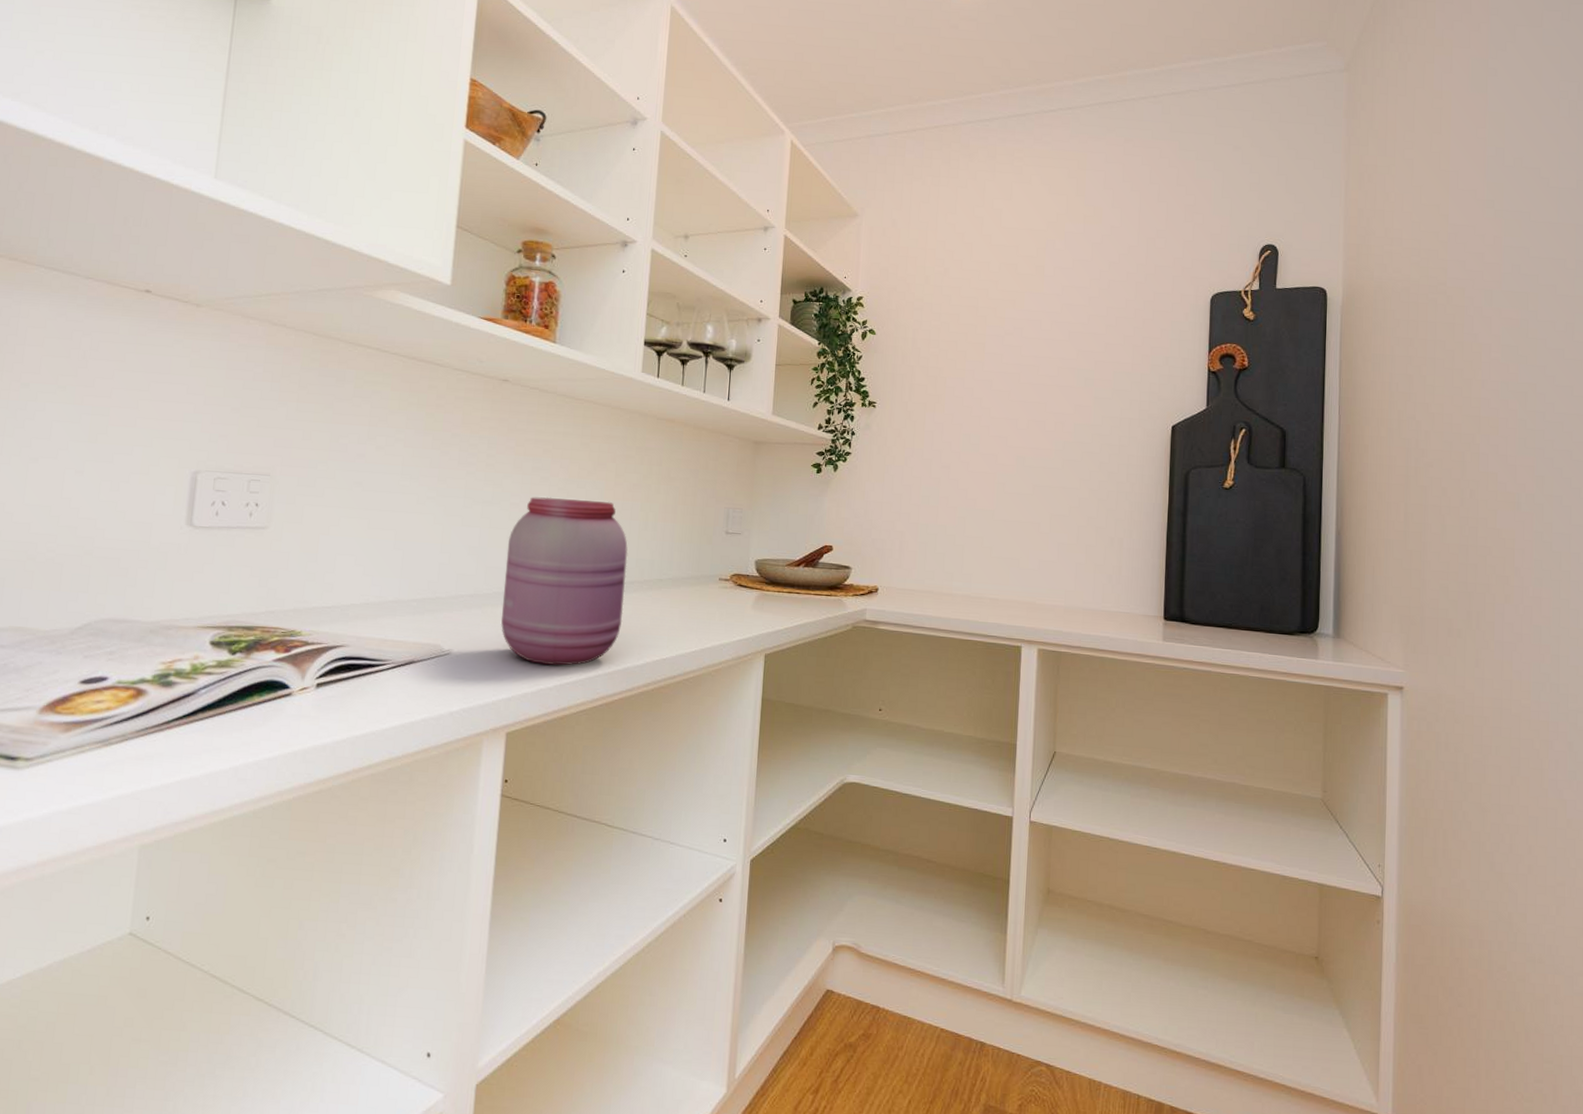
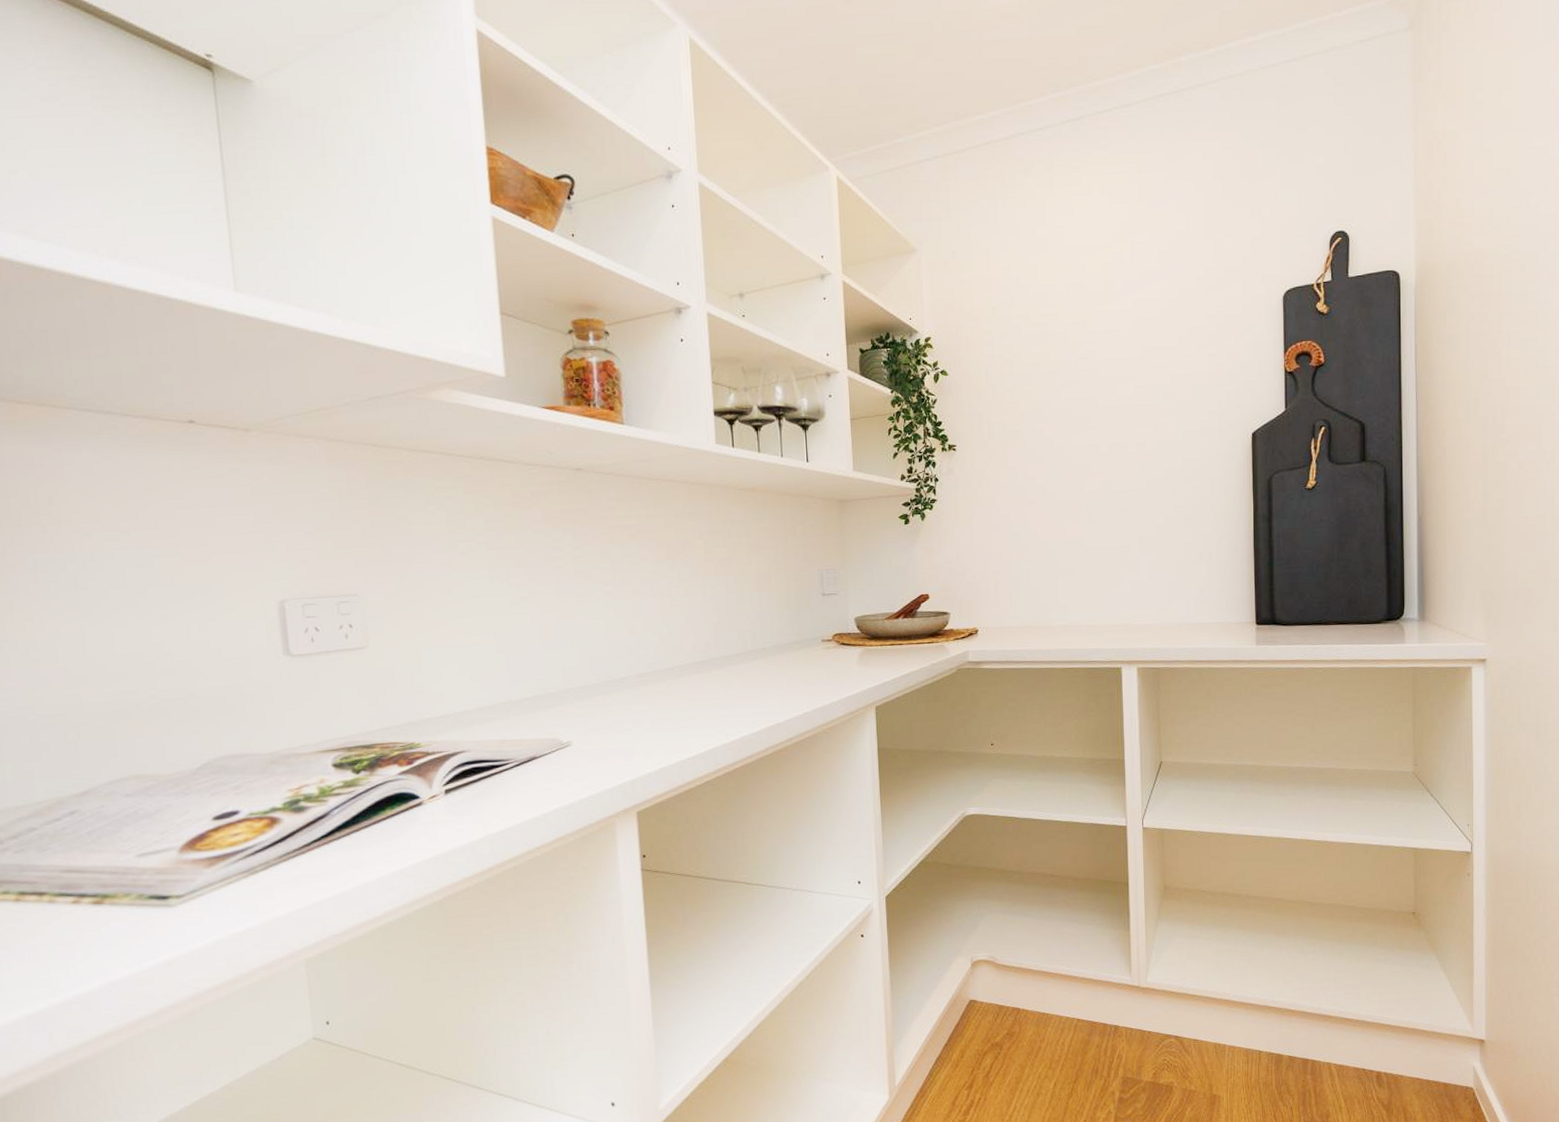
jar: present [500,497,628,666] -> none [608,578,733,745]

